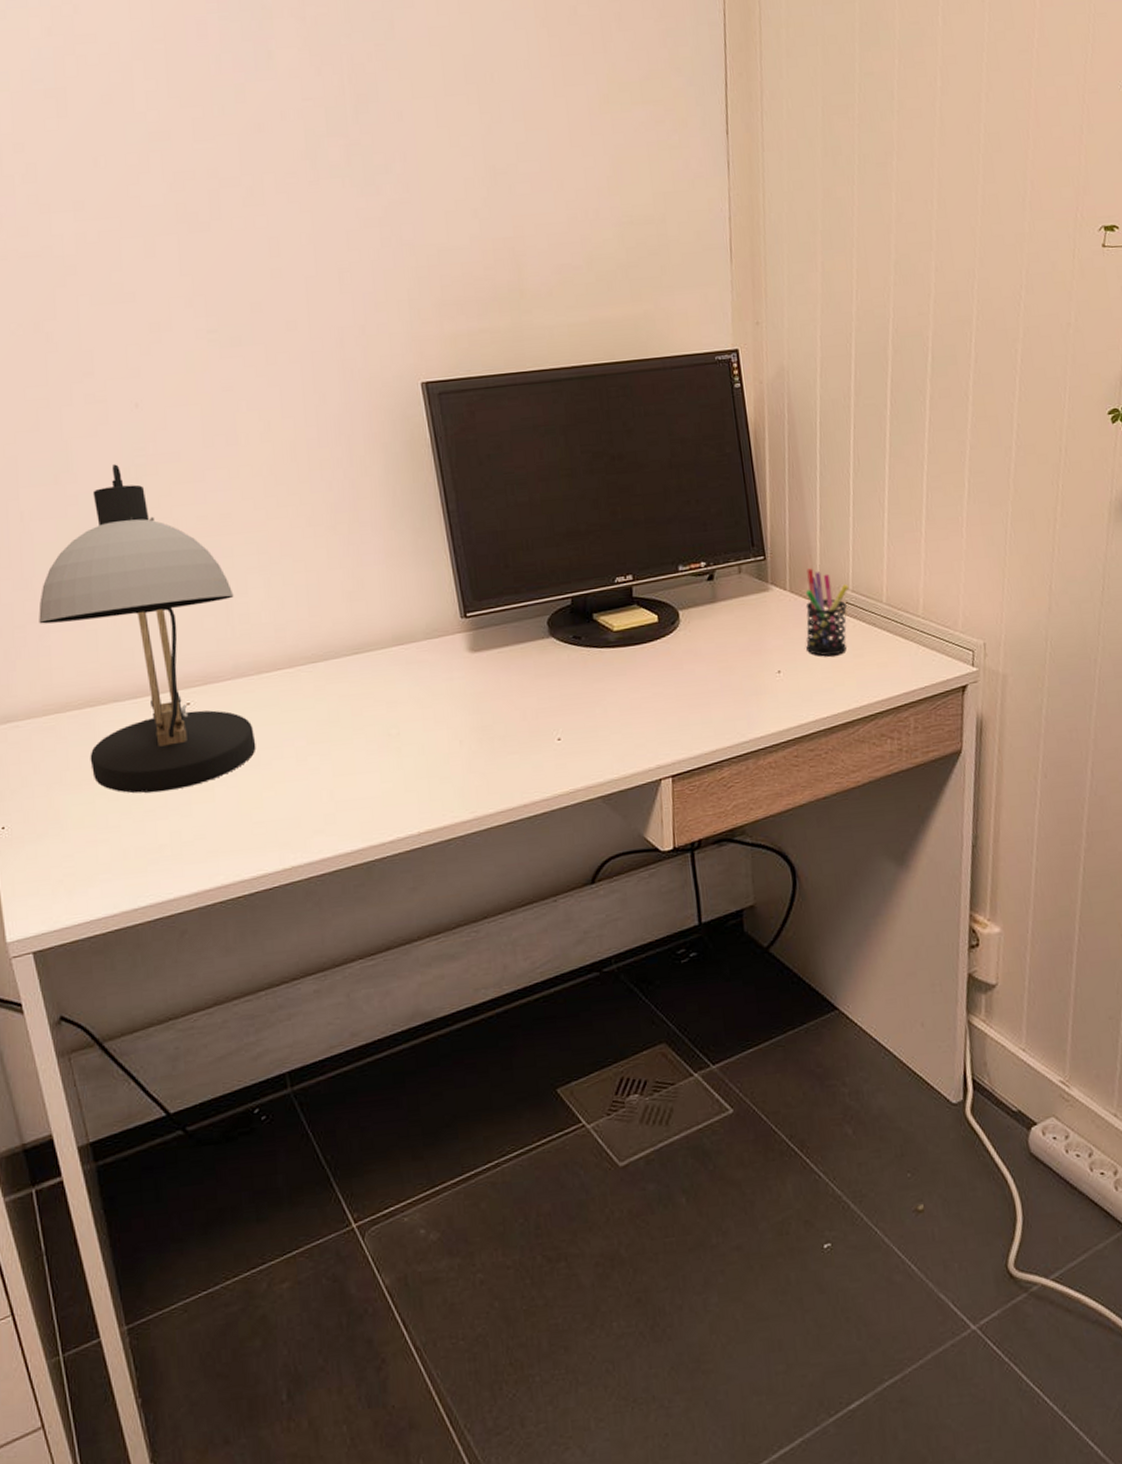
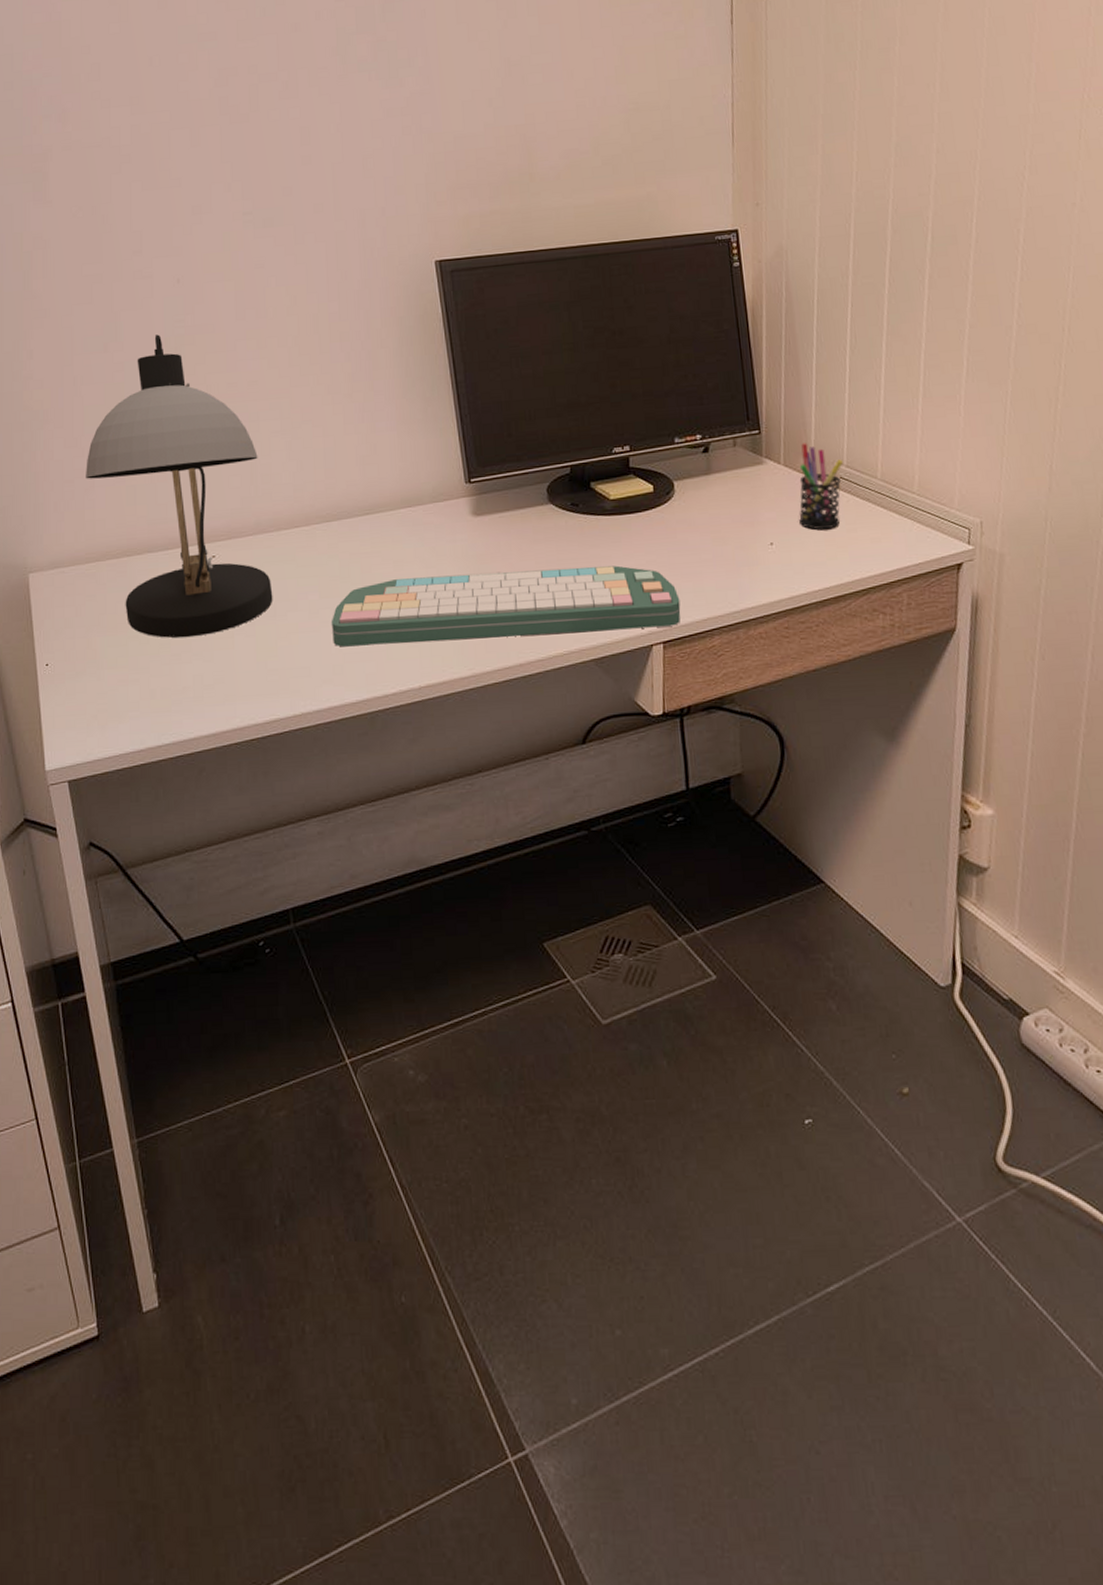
computer keyboard: none [320,699,689,795] -> present [331,565,681,647]

